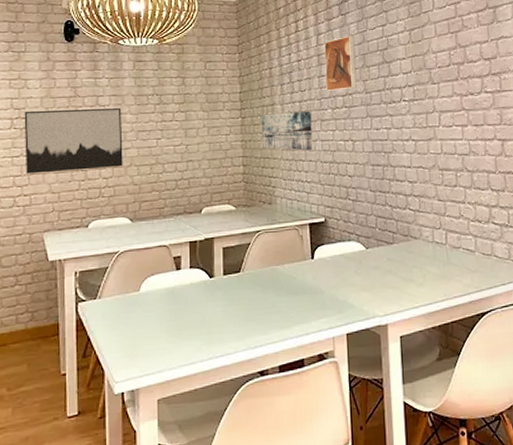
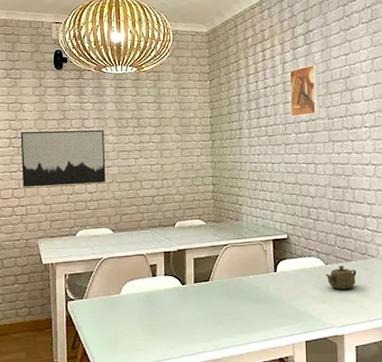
wall art: present [262,111,313,151] -> none [230,135,277,172]
teapot: none [366,249,399,275] -> present [325,266,357,290]

